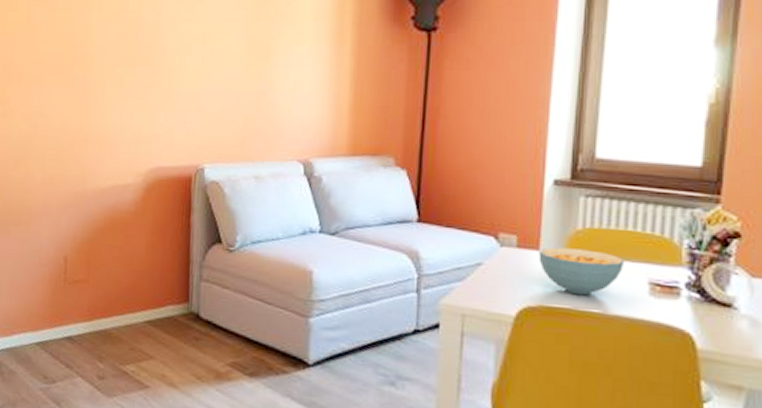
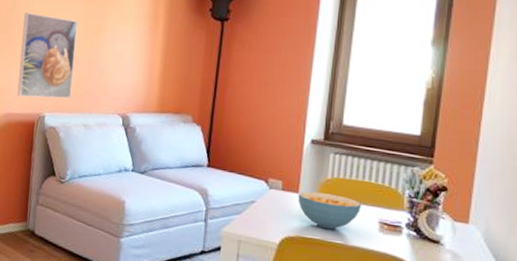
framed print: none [167,37,240,146] -> present [17,12,78,99]

